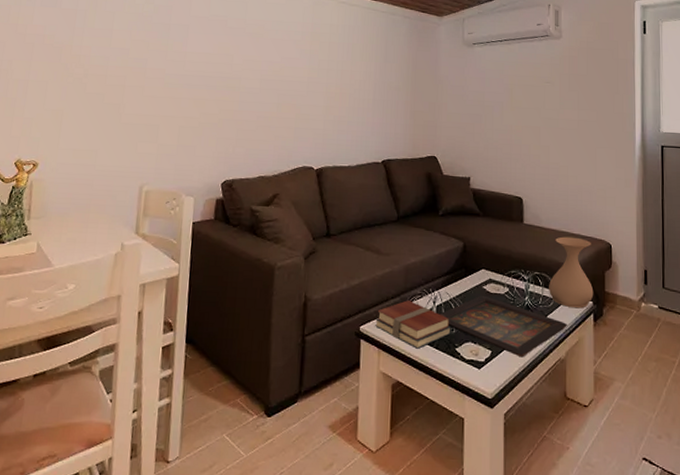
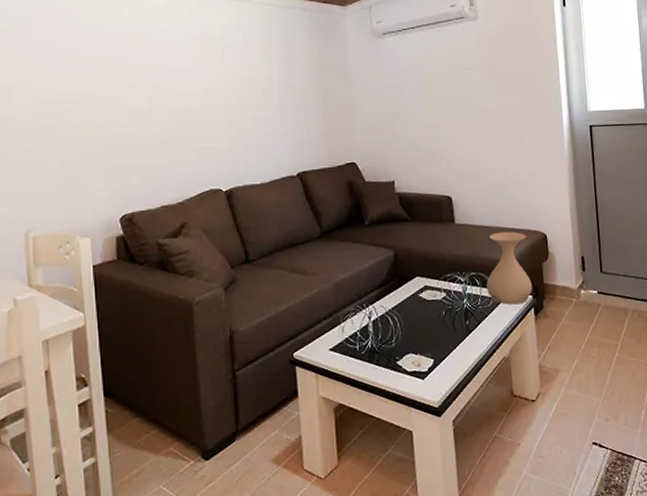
books: present [375,300,452,349] -> none [309,319,391,368]
icon panel: present [439,295,567,358] -> none [376,303,509,362]

